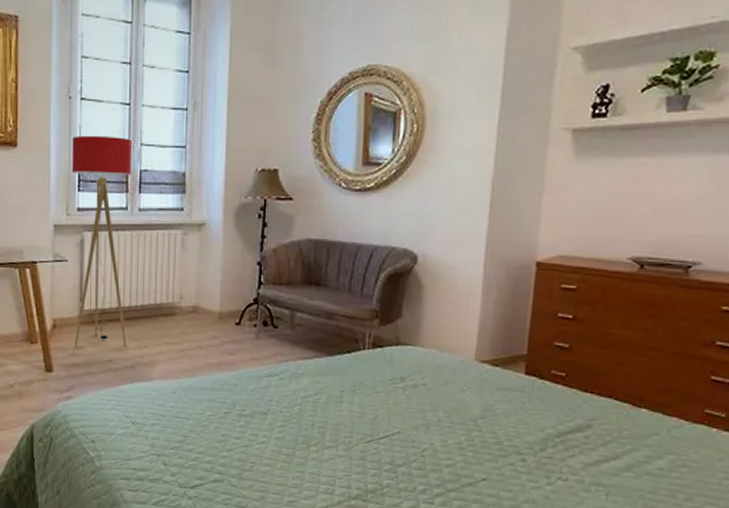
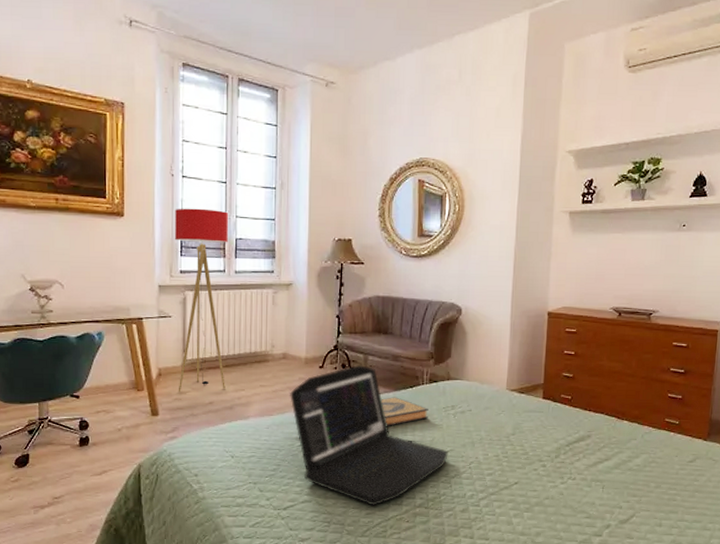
laptop: none [200,323,395,493] -> present [290,365,448,506]
hardback book: none [310,363,370,399] -> present [381,397,429,426]

